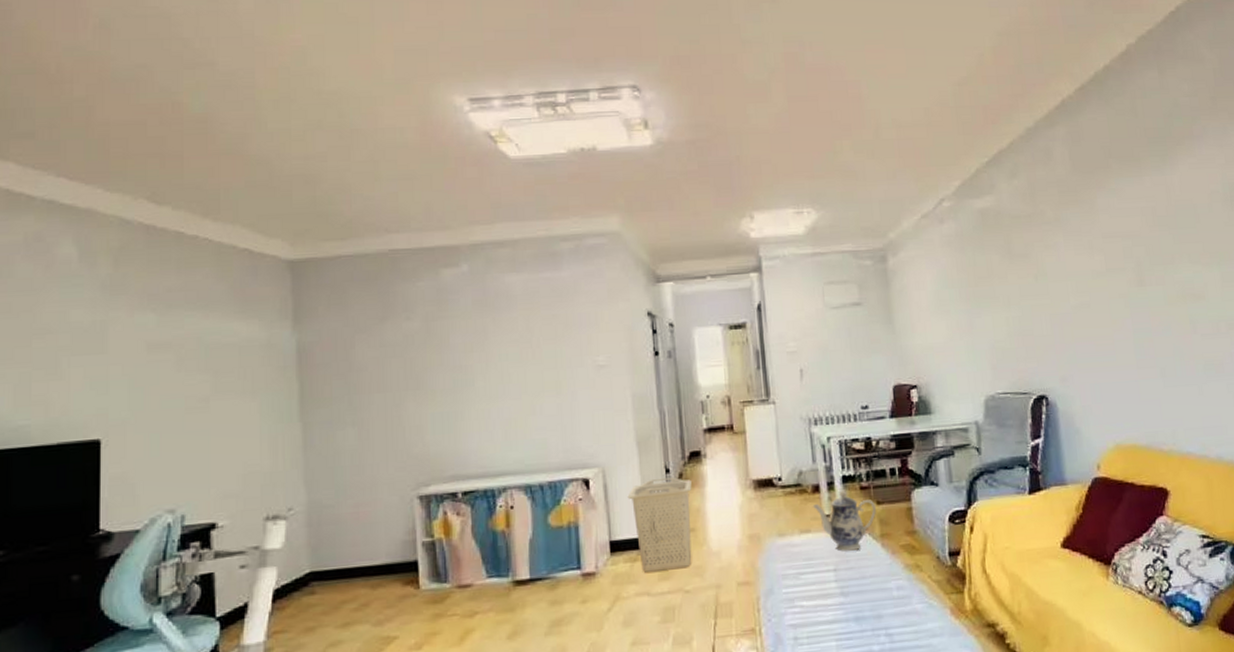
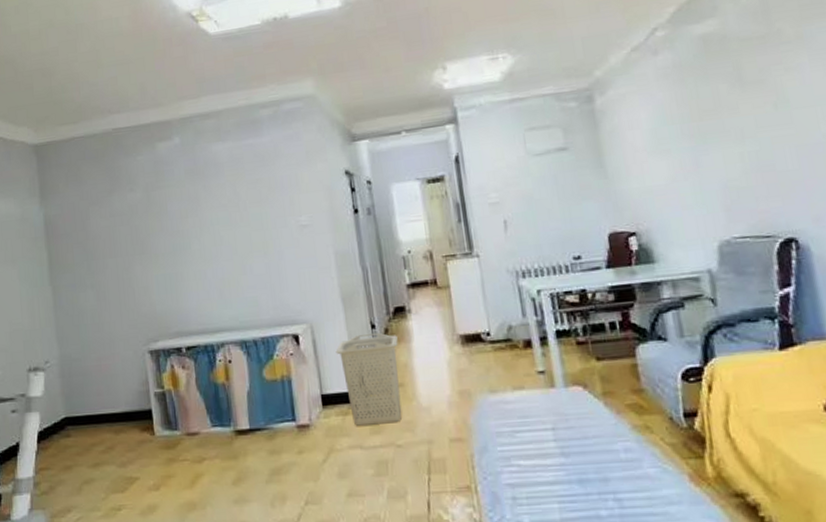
teapot: present [812,489,876,552] -> none [524,345,596,411]

